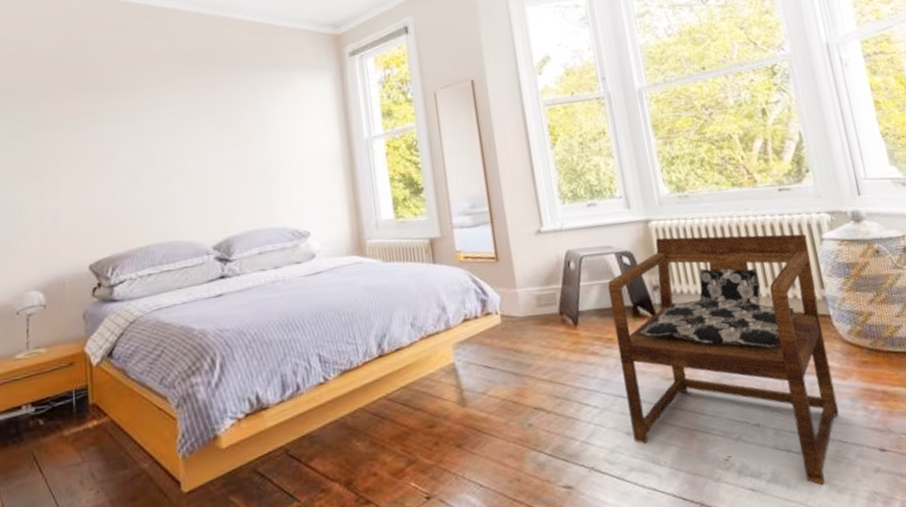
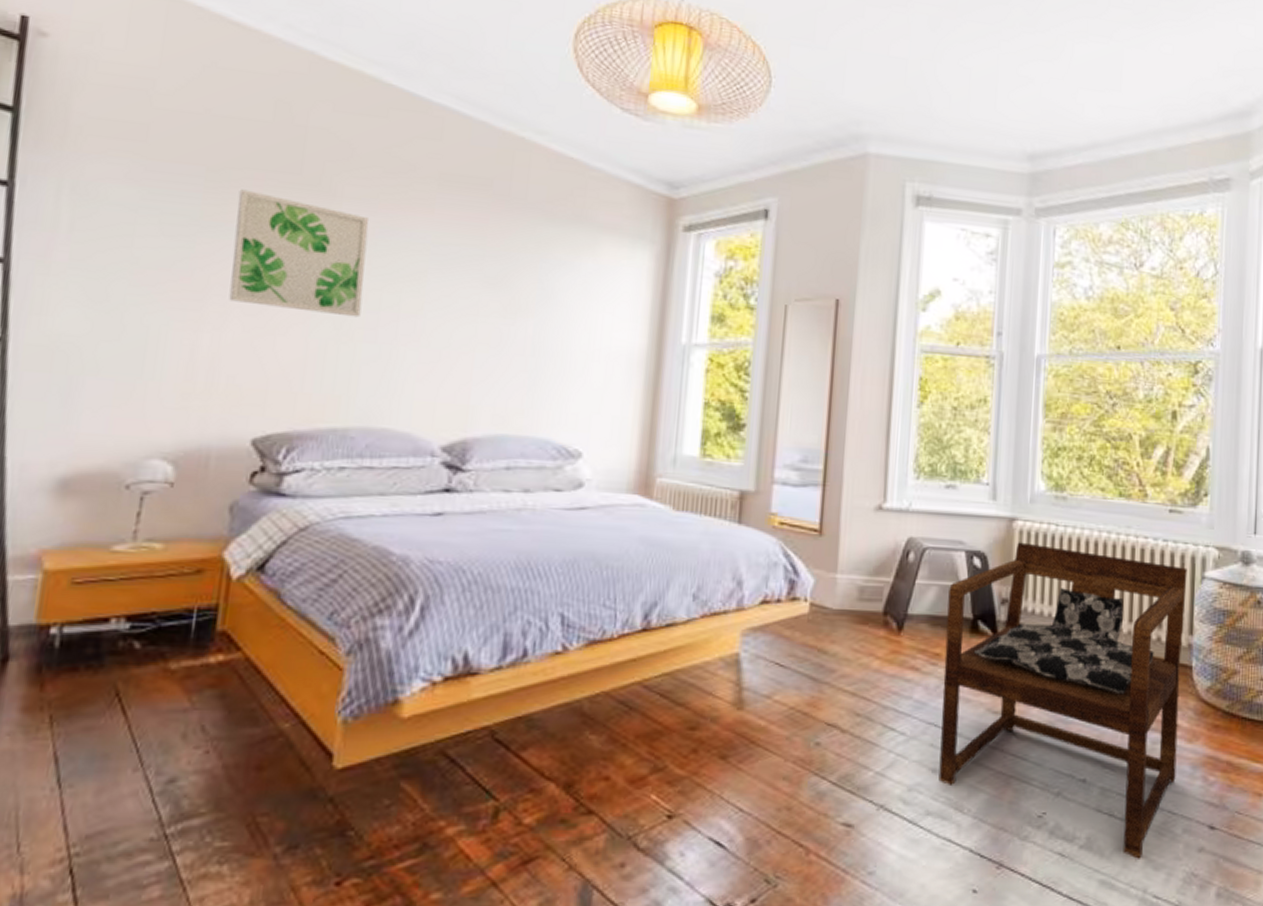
wall art: none [52,96,143,174] -> present [229,189,369,318]

